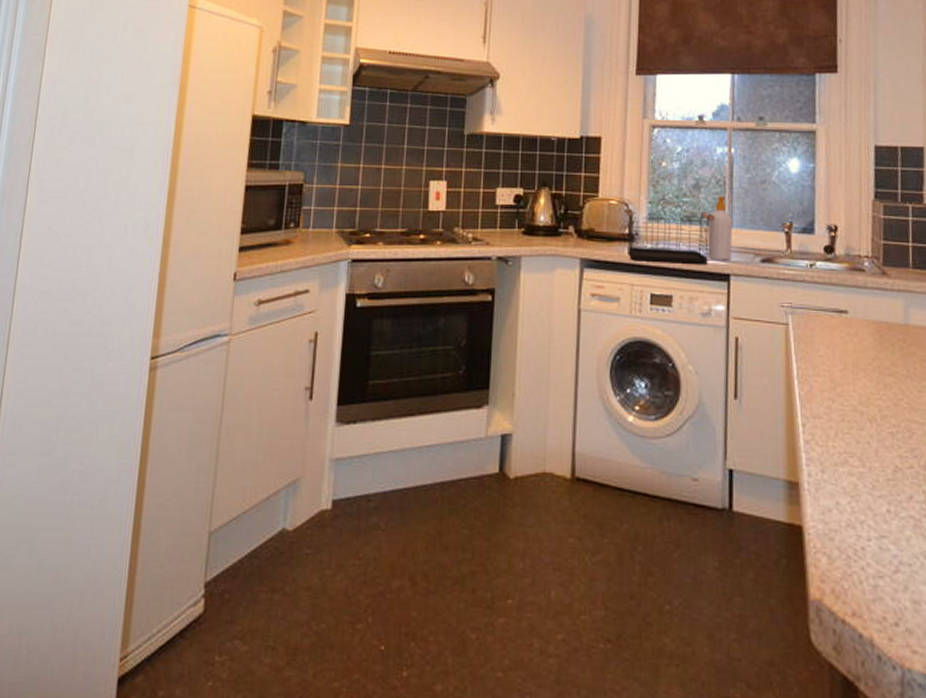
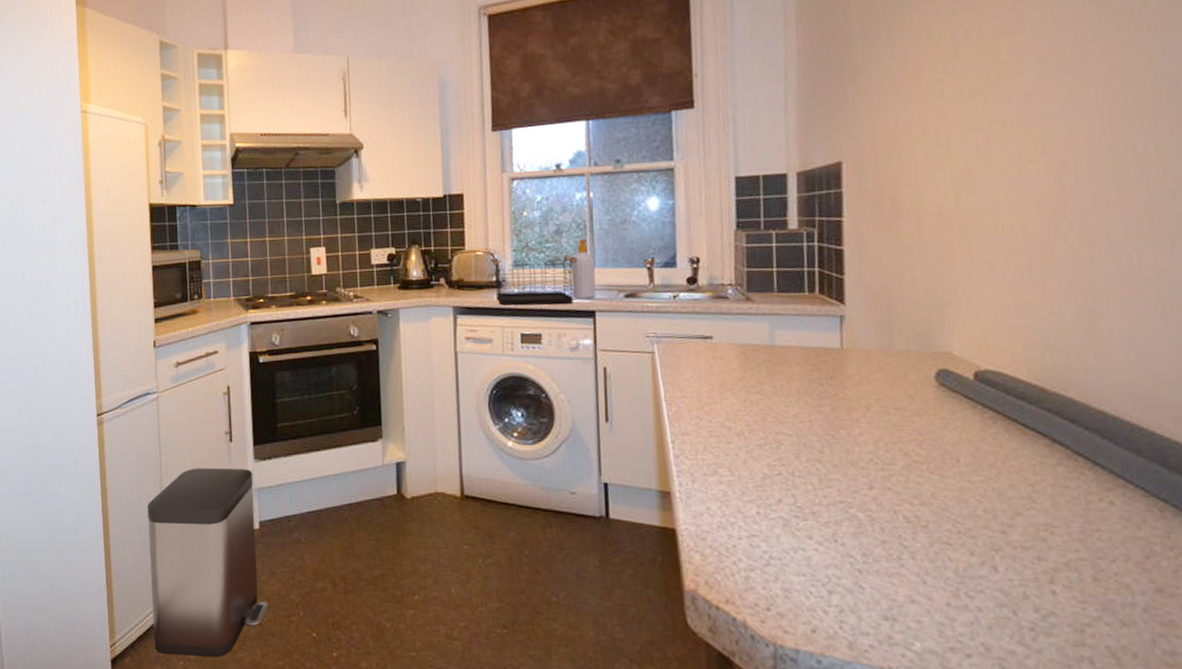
pedal bin: none [178,430,332,675] -> present [147,467,269,657]

